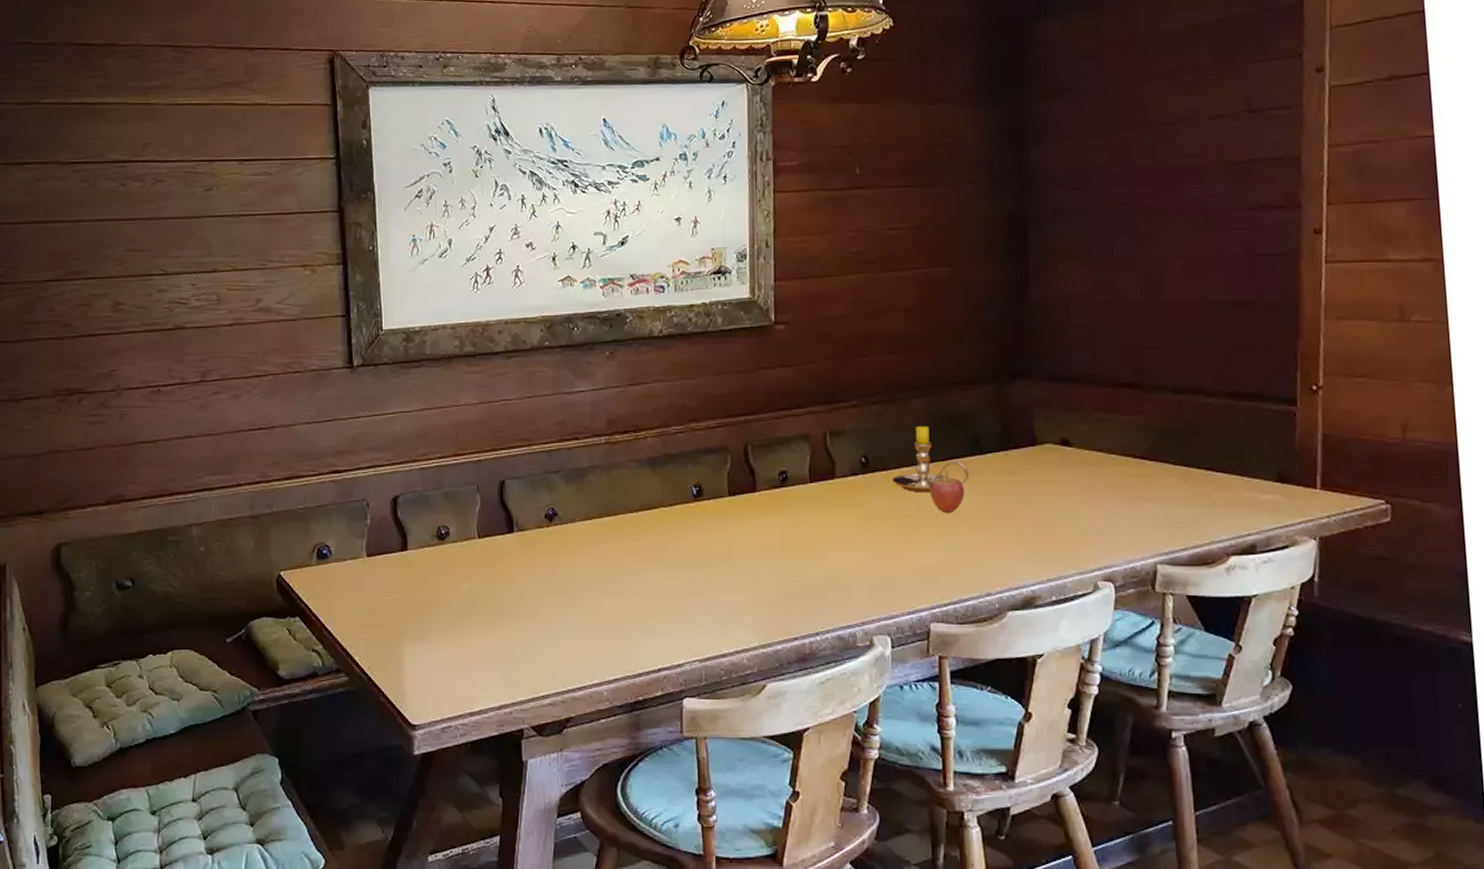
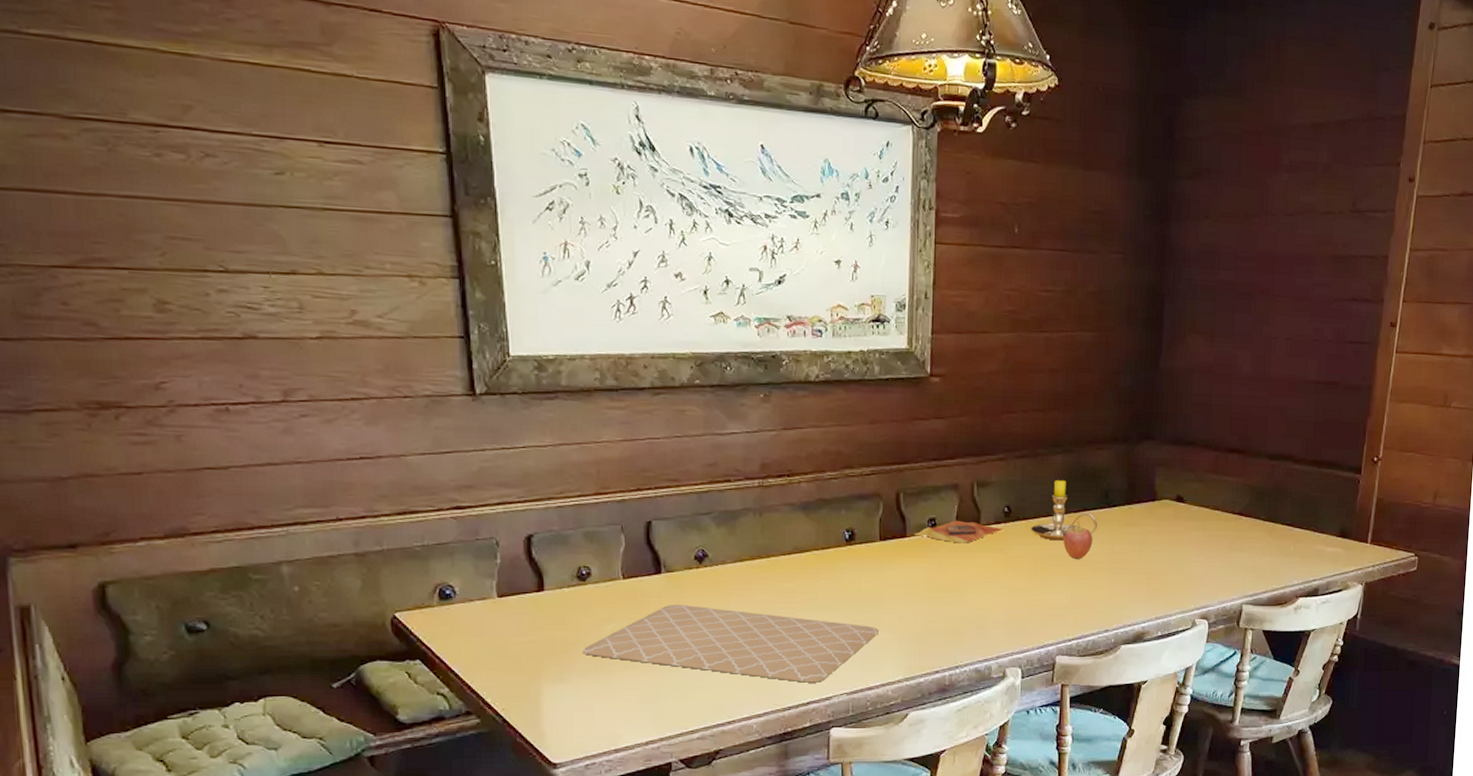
placemat: none [440,563,732,648] -> present [582,604,880,683]
ashtray: none [764,472,862,497] -> present [914,520,1004,543]

